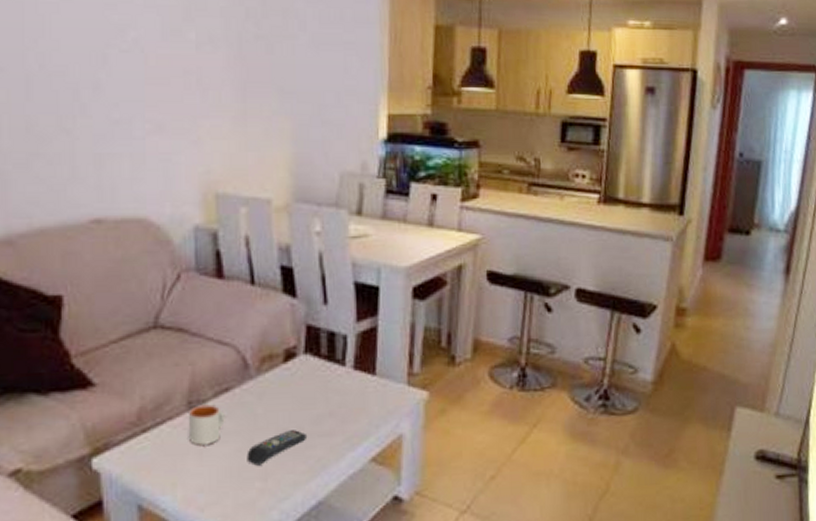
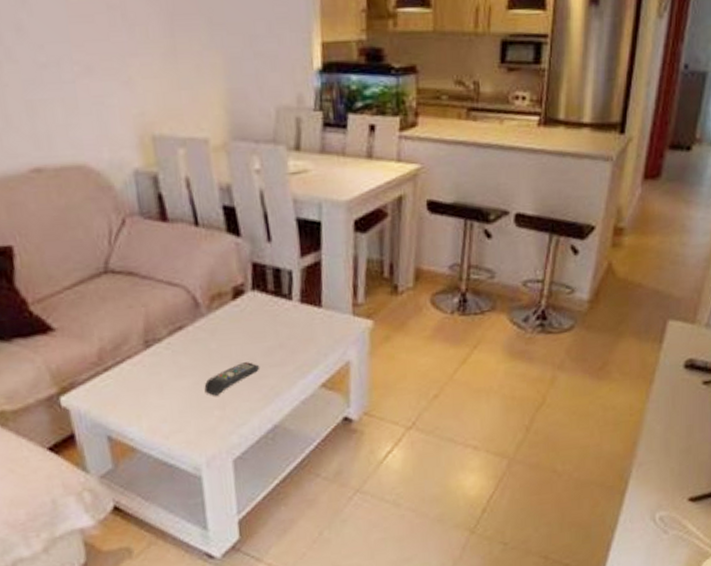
mug: present [189,405,225,445] -> none [146,342,181,381]

